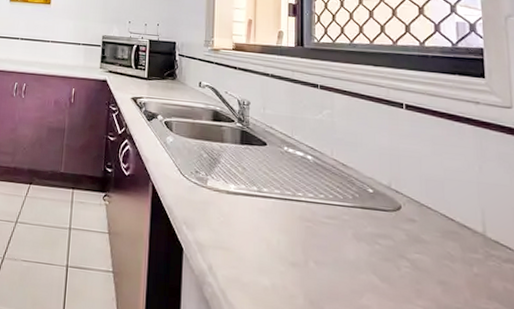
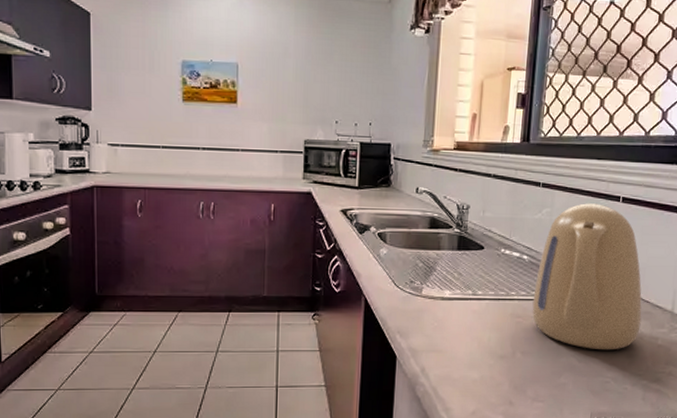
kettle: none [322,107,449,273] -> present [532,203,642,350]

